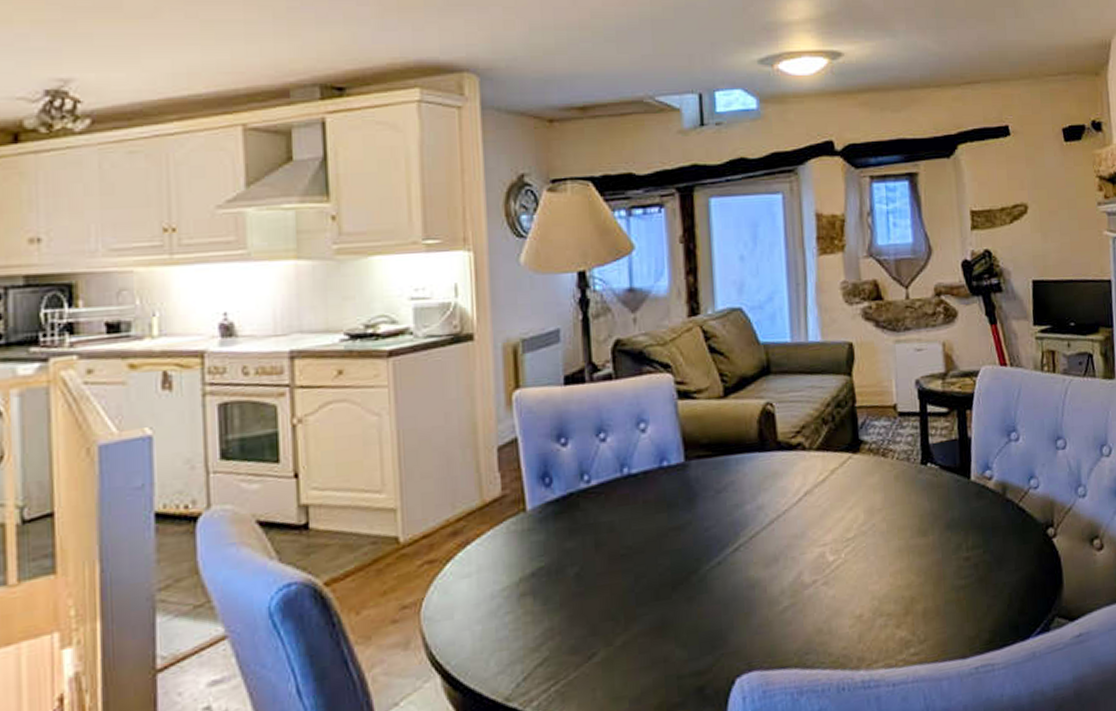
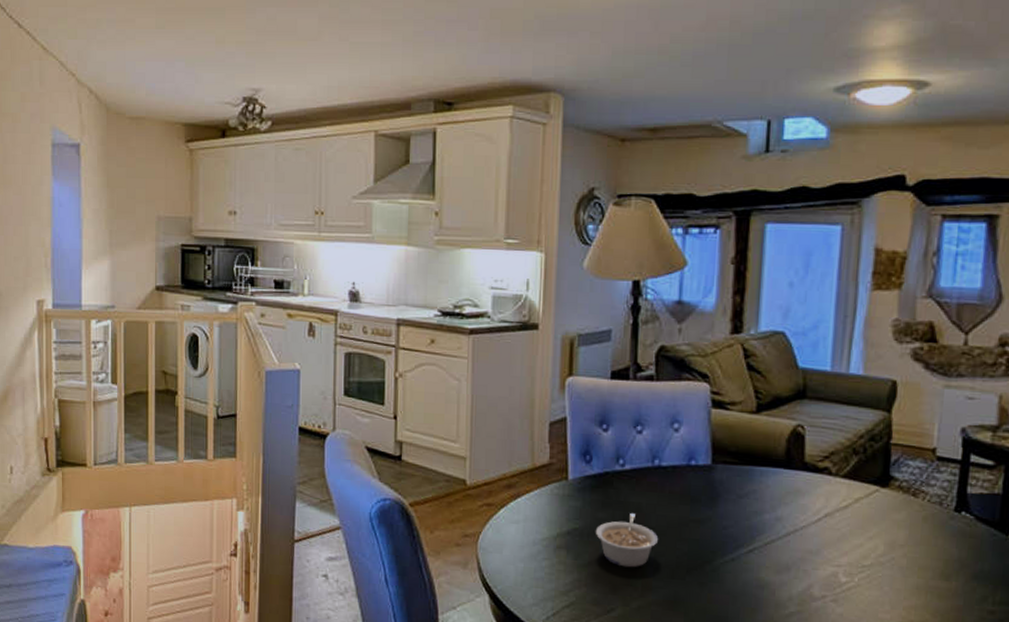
legume: none [564,535,638,601] -> present [595,513,659,568]

